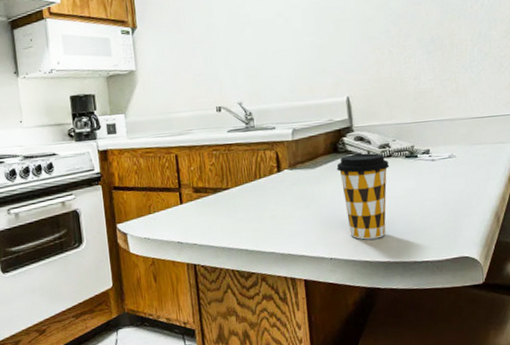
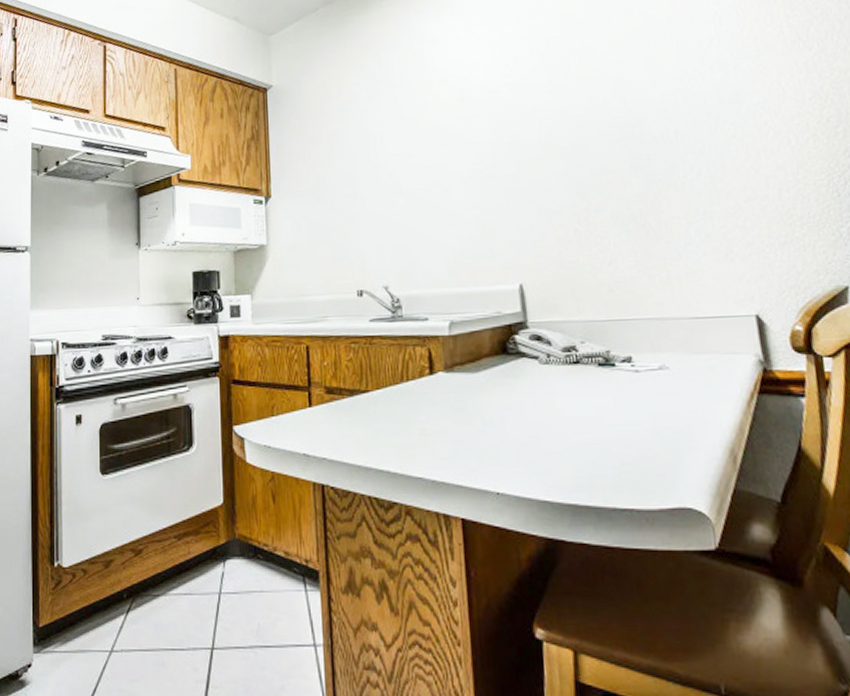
coffee cup: present [336,153,390,240] -> none [506,356,577,472]

